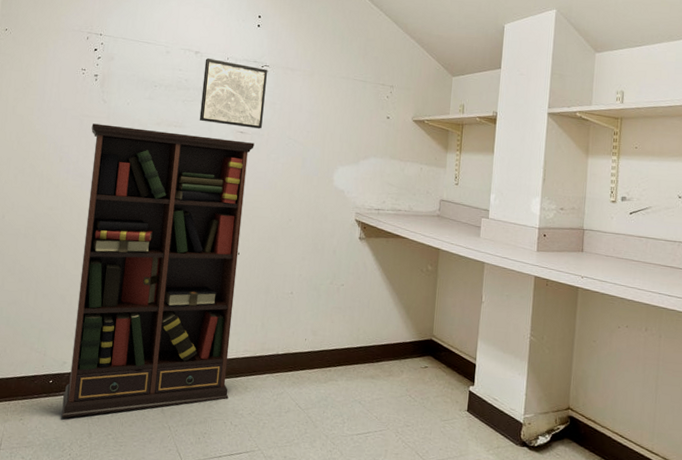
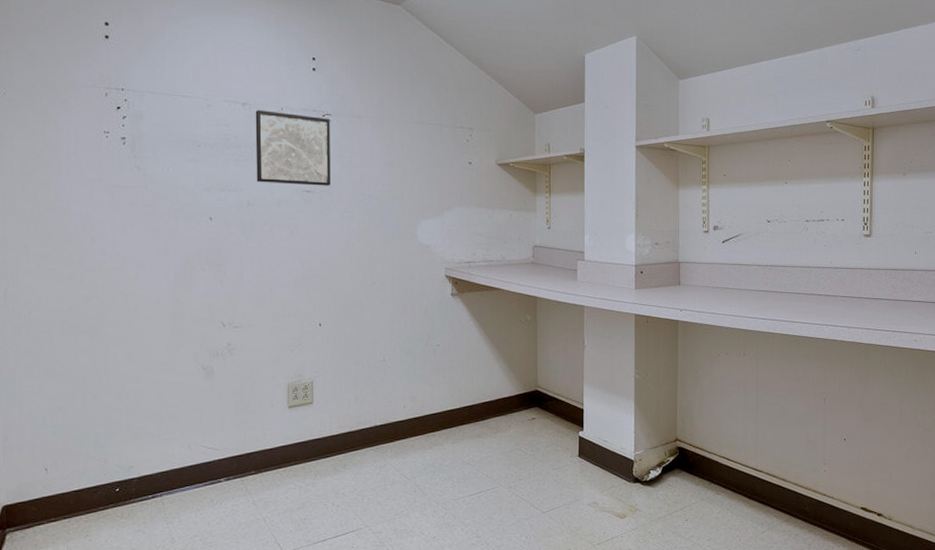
bookcase: present [61,123,255,419] -> none [126,195,327,528]

